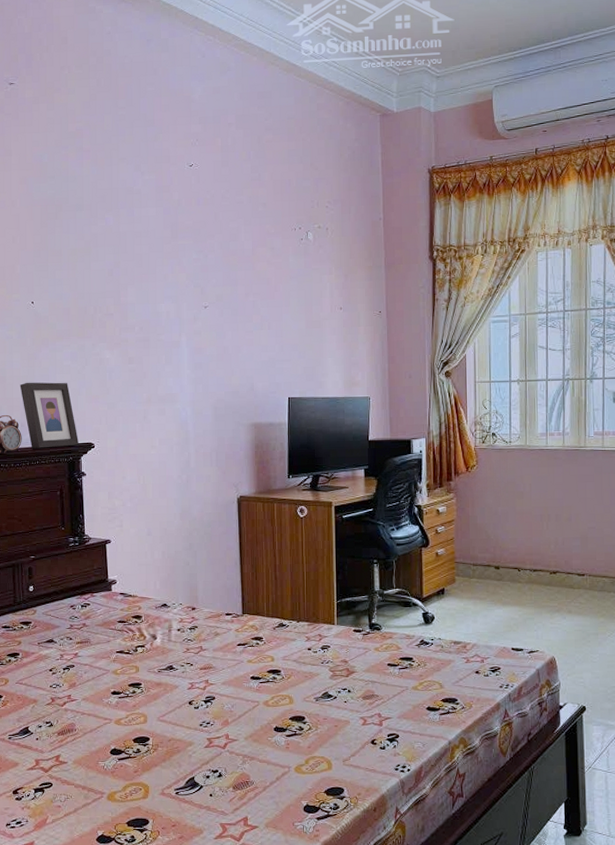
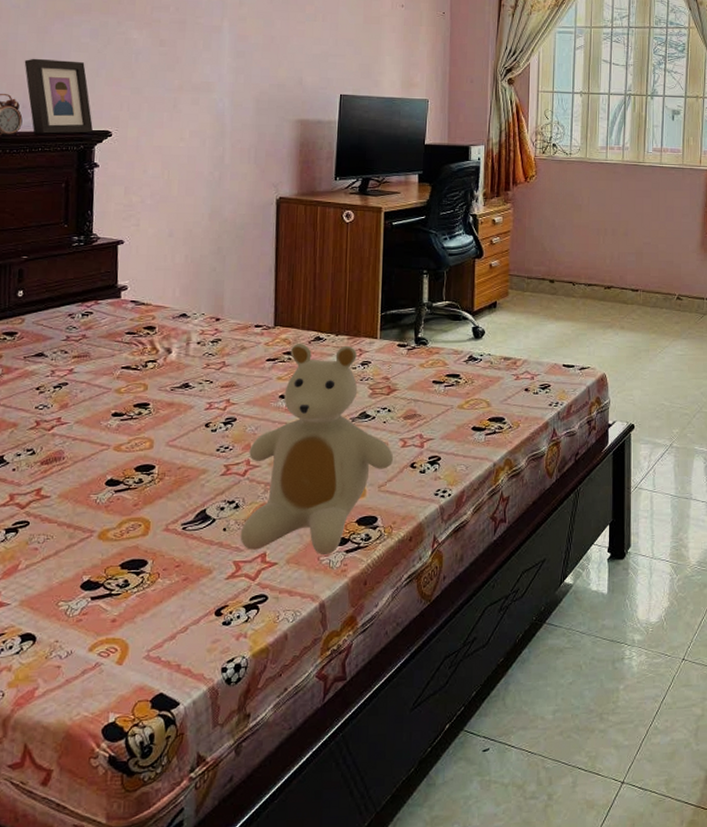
stuffed bear: none [224,629,356,822] -> present [240,342,394,556]

